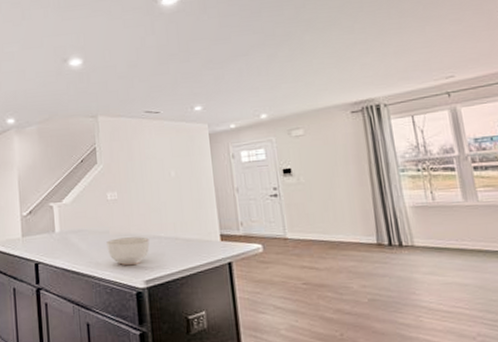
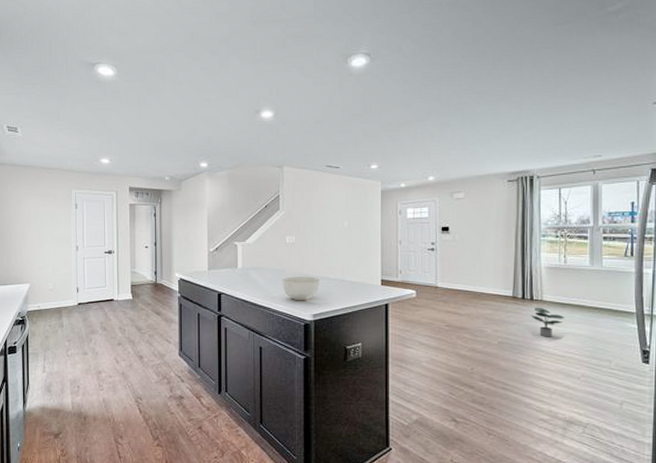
potted plant: none [403,254,445,290] -> present [531,307,565,337]

